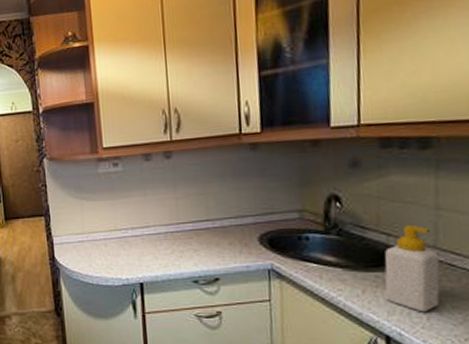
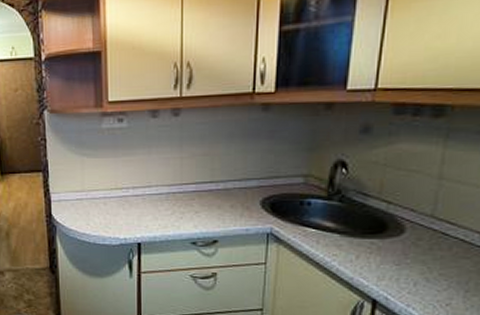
soap bottle: present [384,225,440,312] -> none [377,194,435,279]

